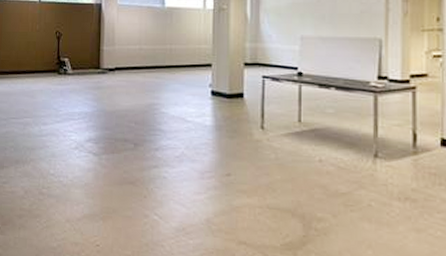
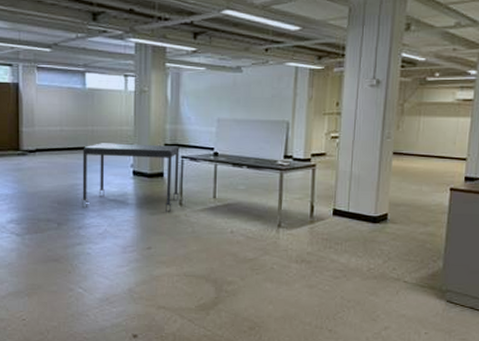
dining table: none [158,62,261,136] -> present [81,143,180,212]

